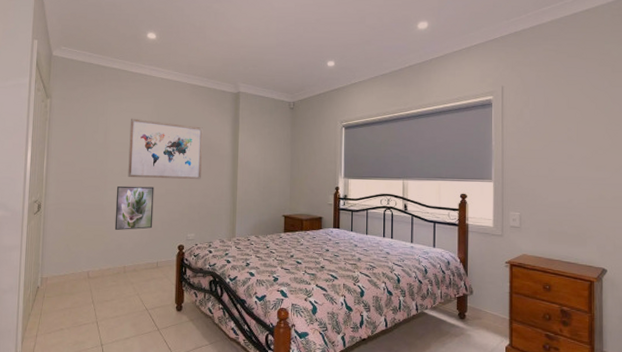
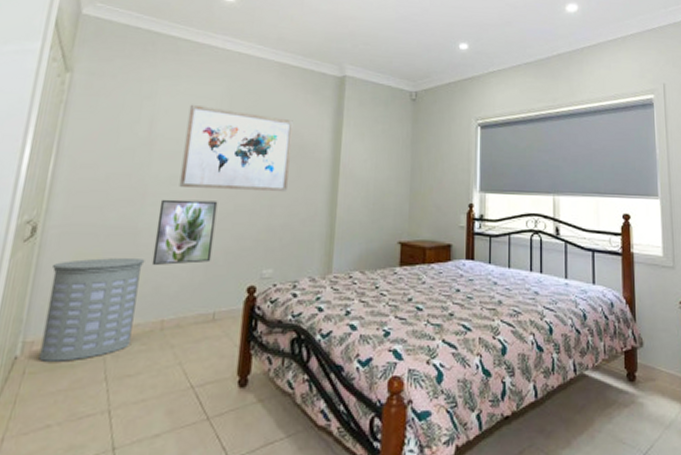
laundry hamper: none [52,225,110,291] -> present [39,257,145,362]

